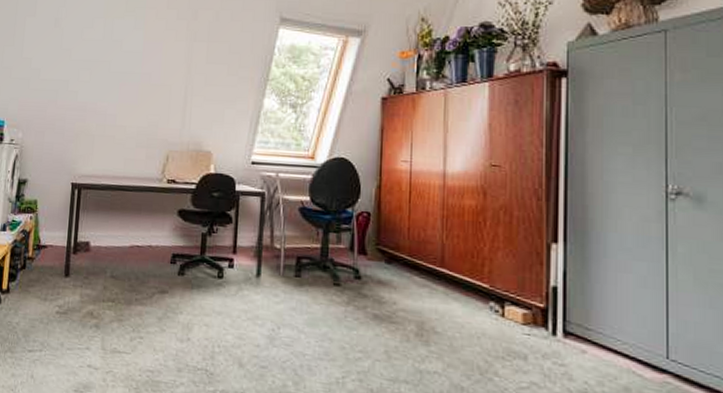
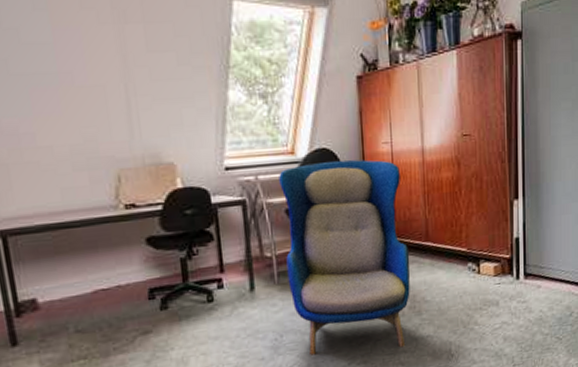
armchair: none [292,170,421,377] -> present [279,159,410,356]

